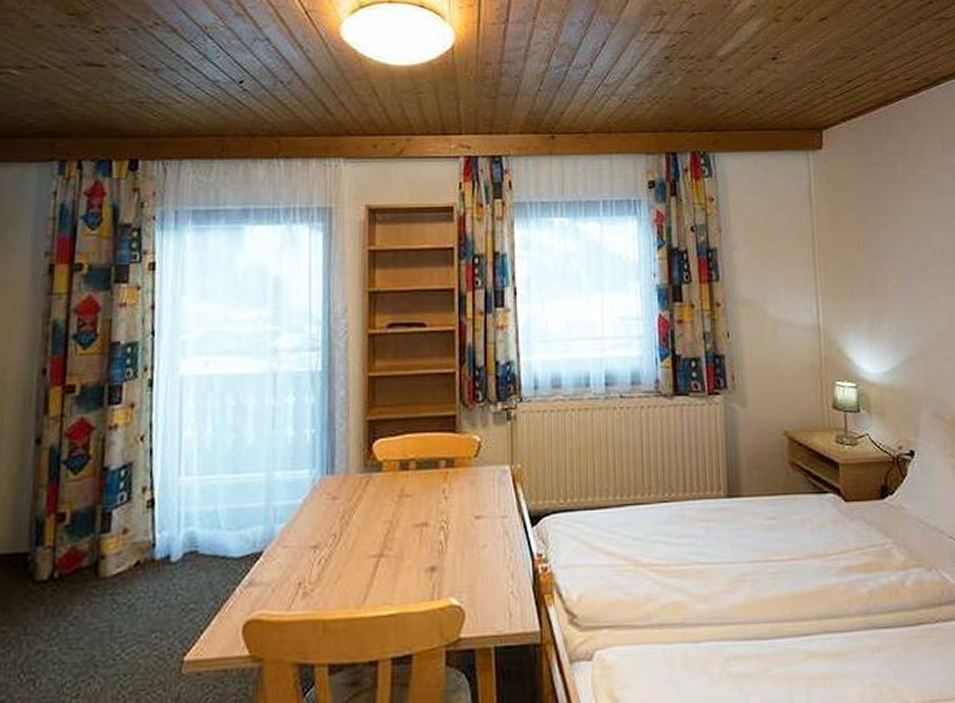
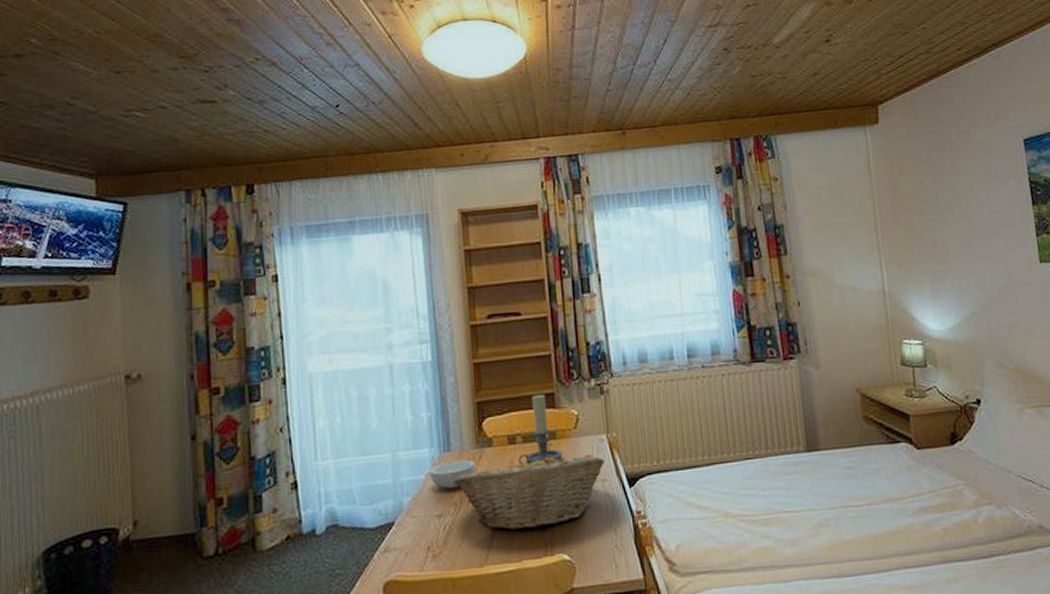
cereal bowl: none [307,484,361,517] -> present [429,459,475,489]
fruit basket: none [334,482,506,568] -> present [453,454,605,530]
candle holder: none [410,416,460,494] -> present [518,394,563,465]

